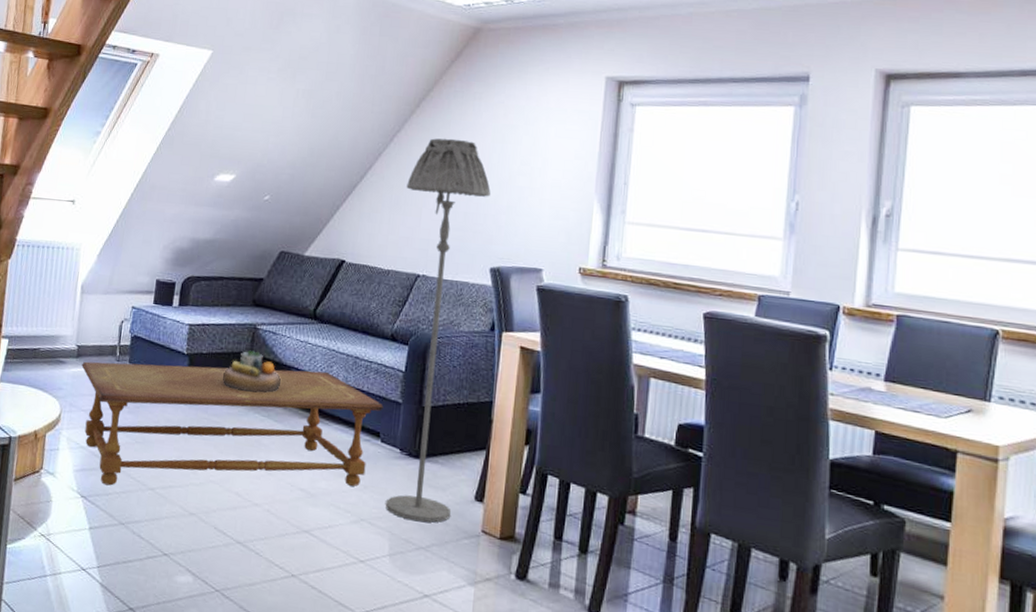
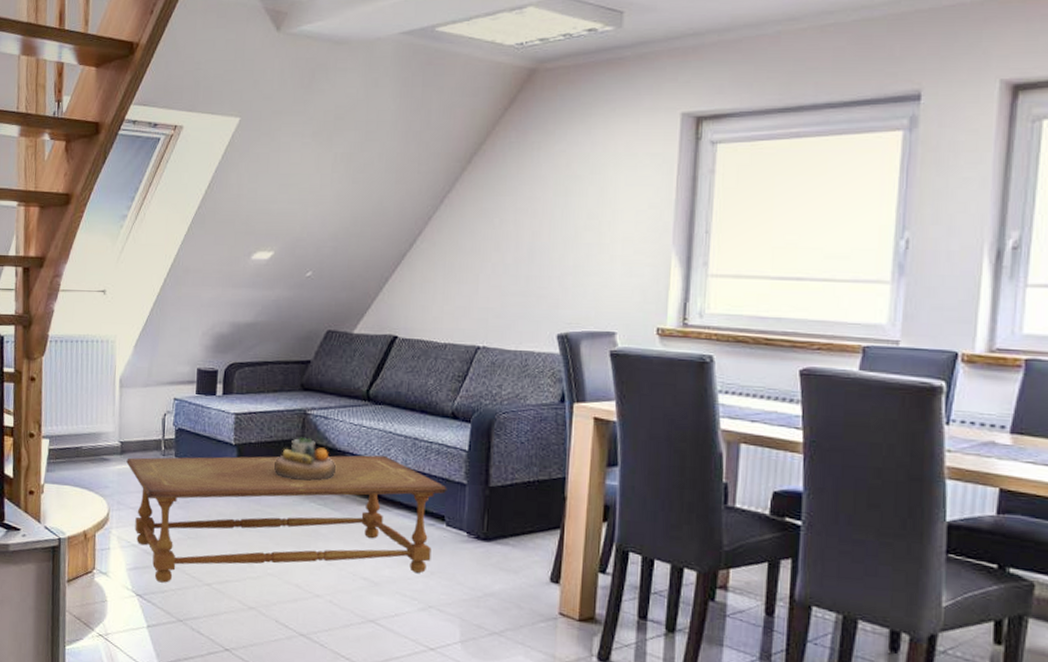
floor lamp: present [385,138,492,523] -> none [454,195,556,607]

